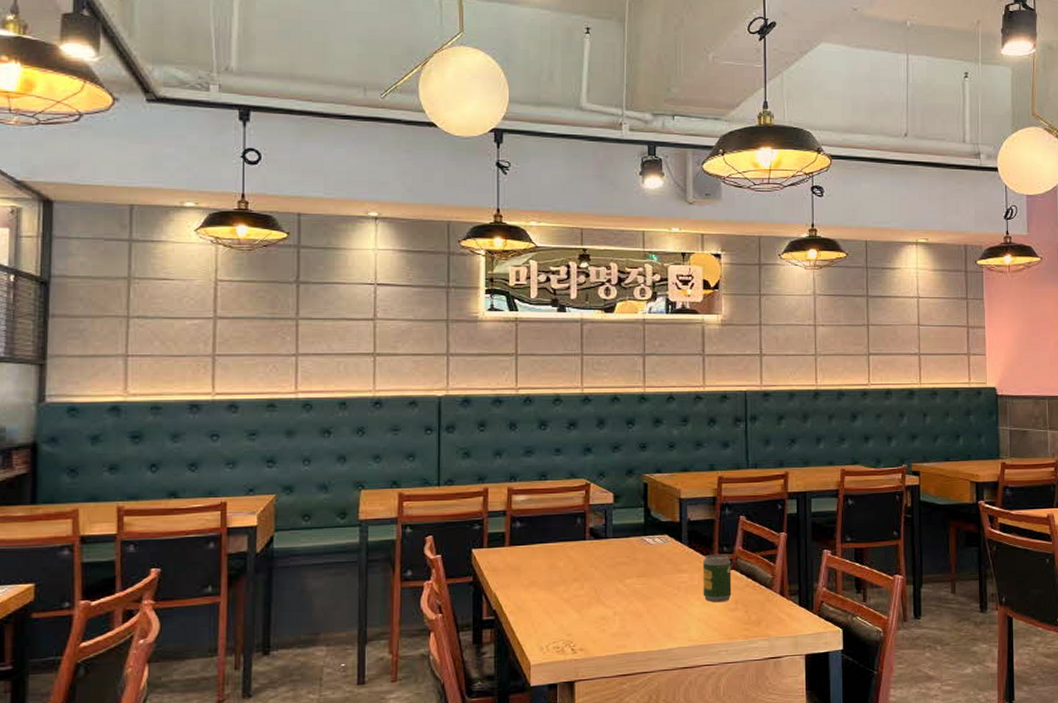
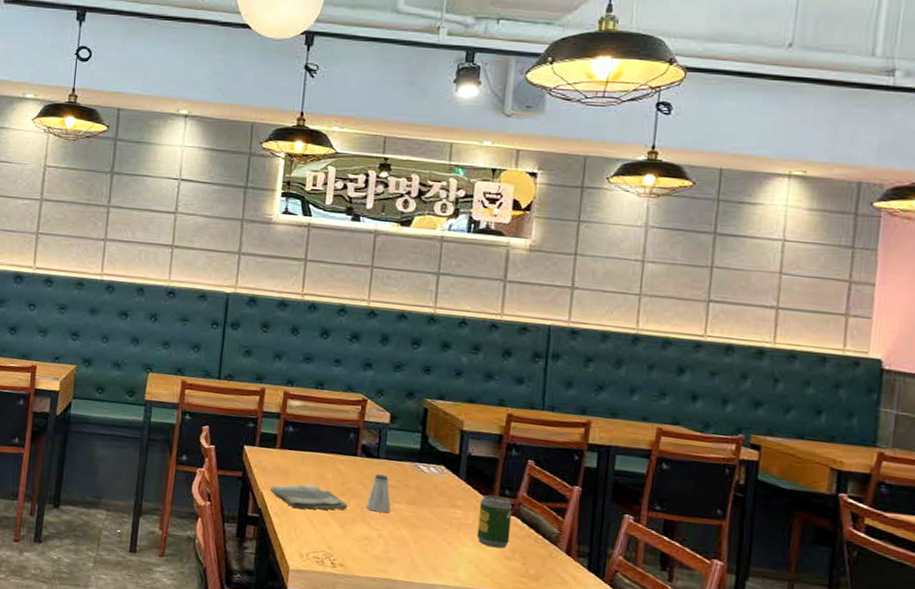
dish towel: none [502,575,582,602] -> present [269,484,348,510]
saltshaker: none [599,554,623,591] -> present [365,474,391,513]

